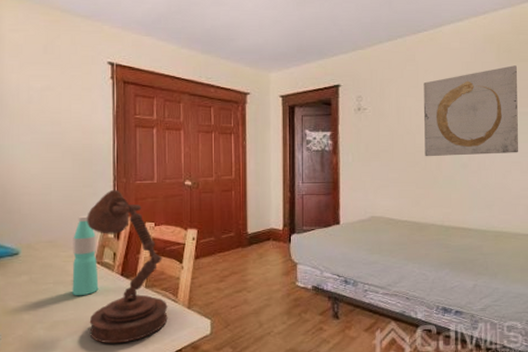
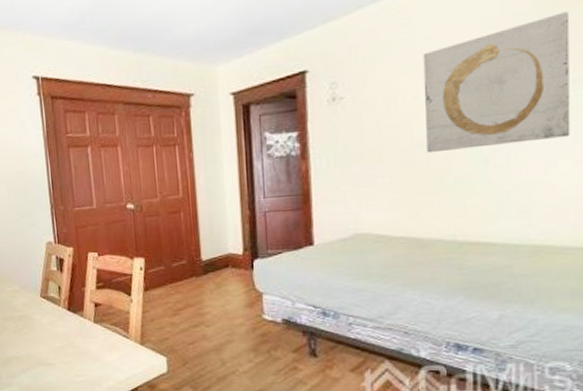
water bottle: present [72,215,99,296] -> none [16,247,47,332]
desk lamp: present [87,189,168,344] -> none [27,218,120,381]

